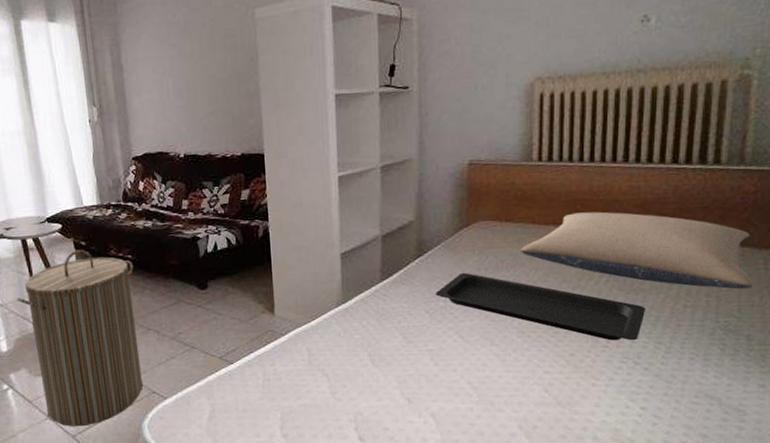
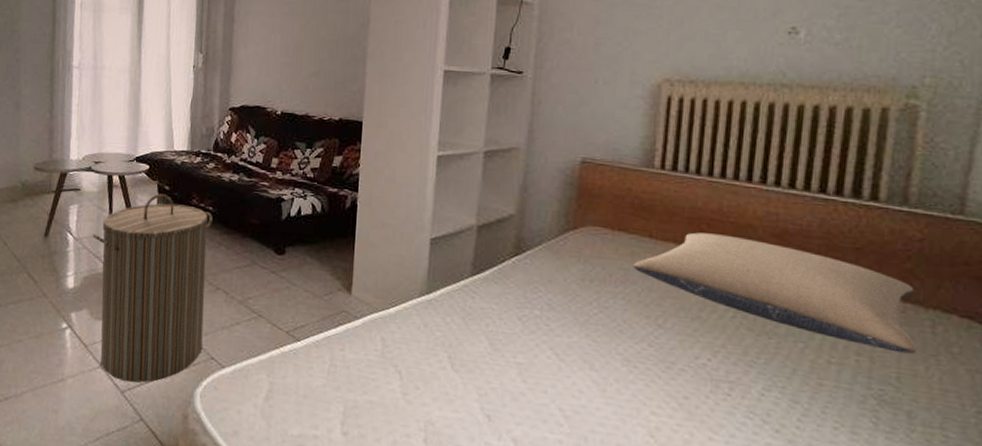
serving tray: present [435,272,646,341] -> none [531,280,781,394]

